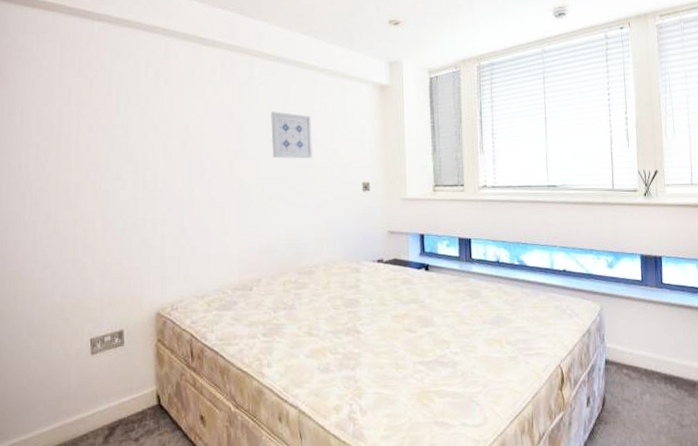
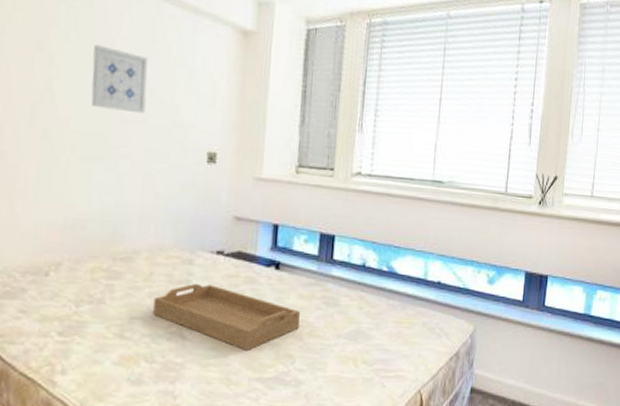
serving tray: none [333,287,450,339] -> present [153,283,300,350]

